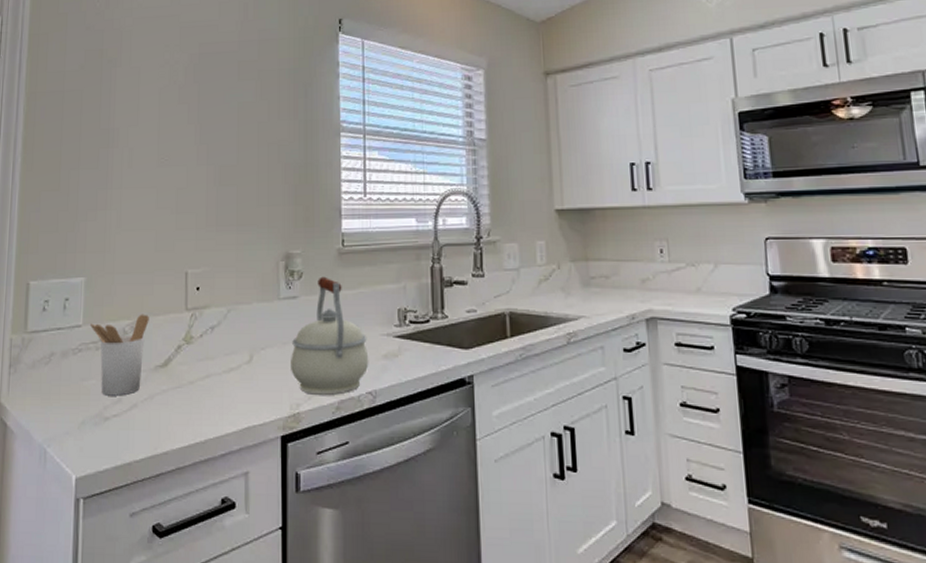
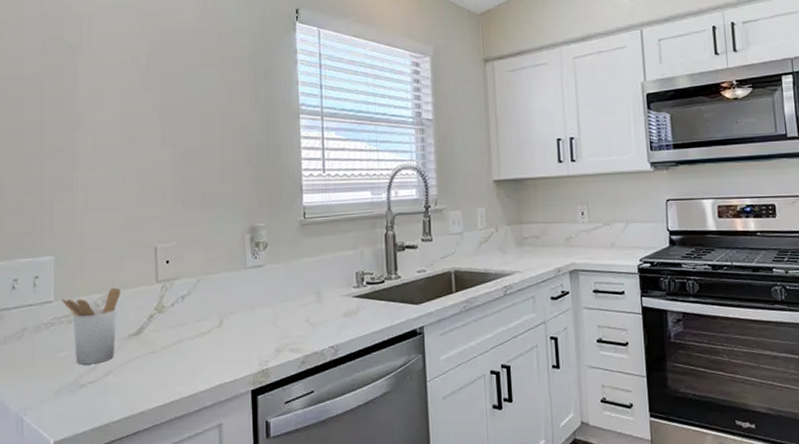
kettle: present [289,276,369,395] -> none [257,246,331,352]

